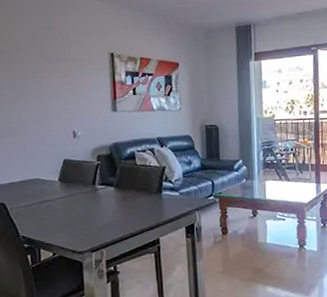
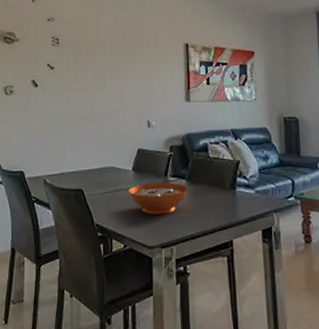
decorative bowl: none [55,190,116,222] -> present [129,182,188,214]

